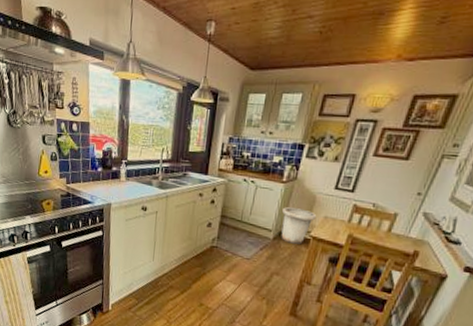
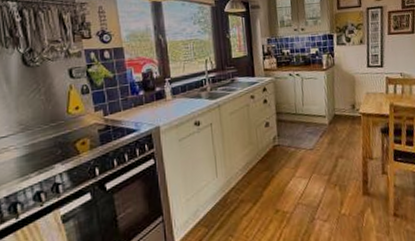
trash can: present [281,207,317,244] -> none [330,90,360,125]

